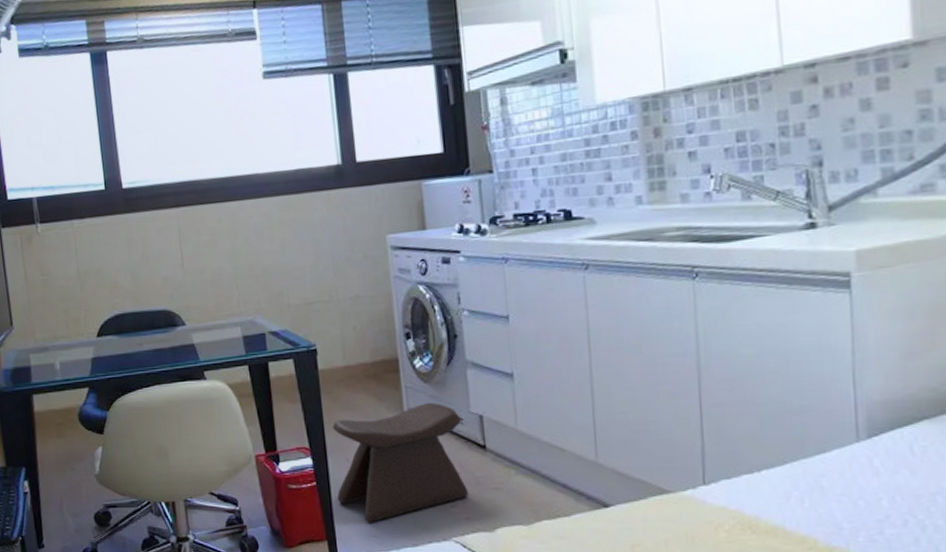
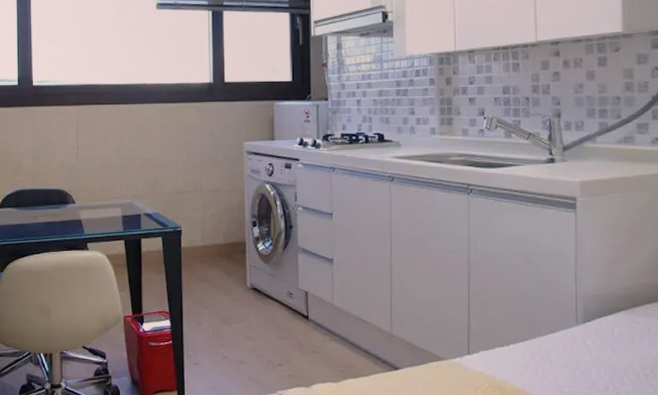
stool: present [333,402,469,523] -> none [188,279,293,377]

